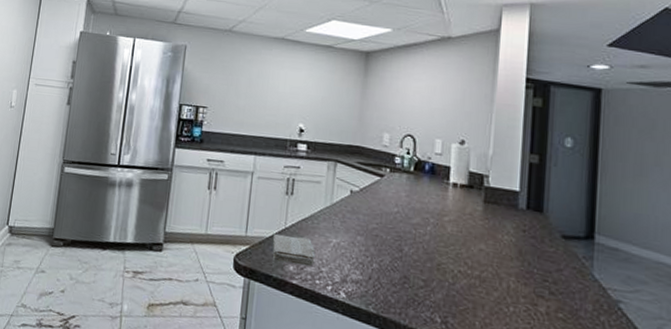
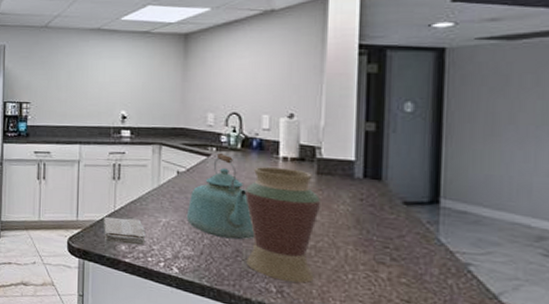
kettle: none [357,175,423,266] -> present [186,154,255,240]
vase: none [413,191,486,314] -> present [245,167,320,283]

